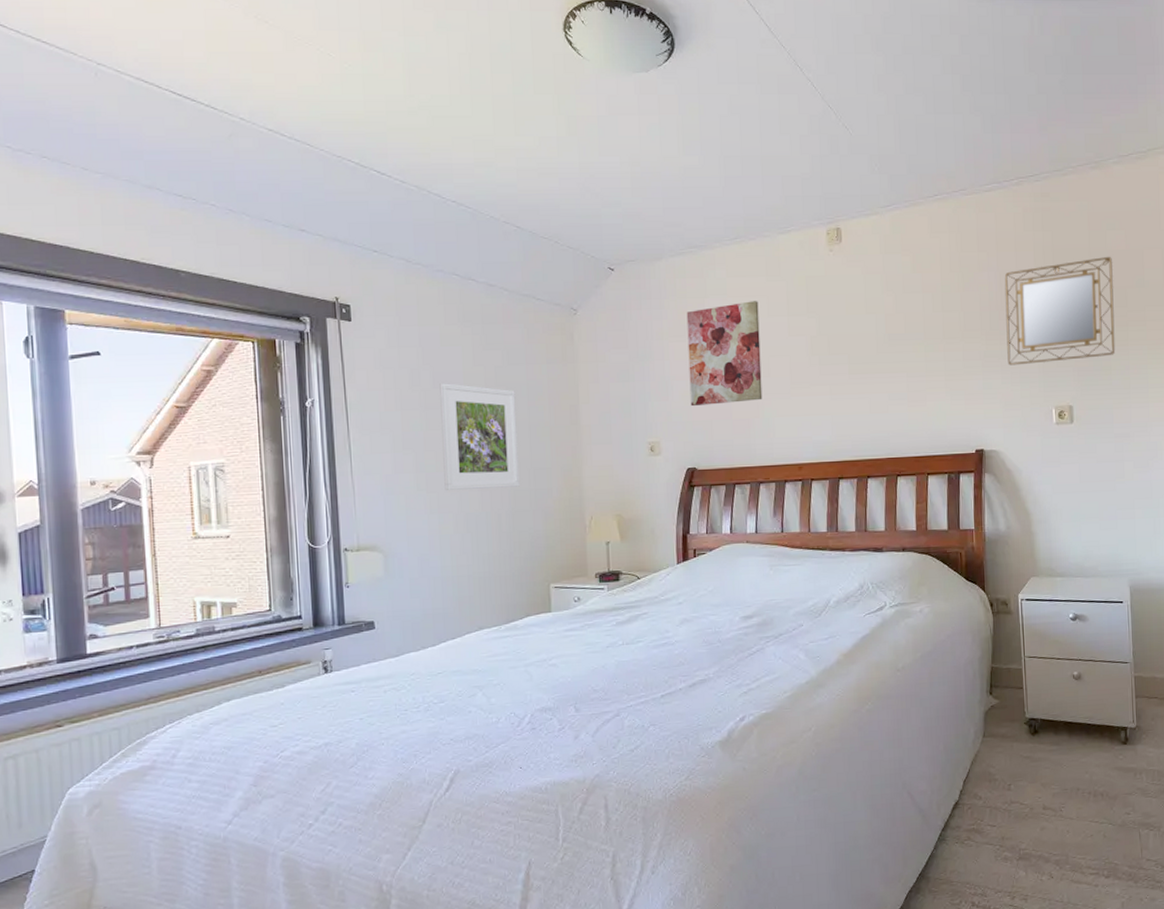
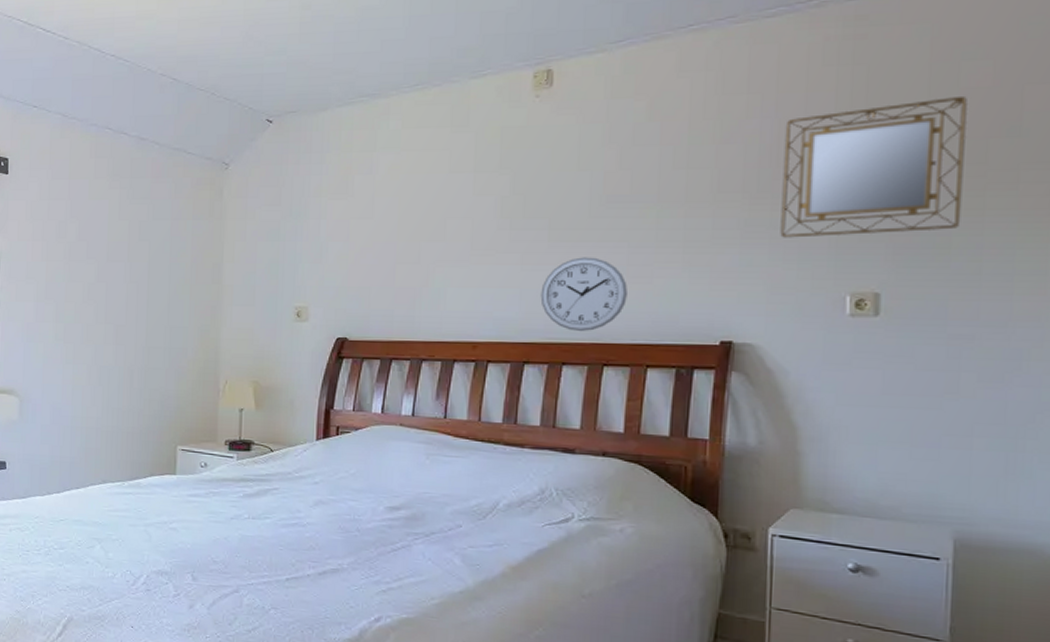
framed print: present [439,383,520,490] -> none [81,236,158,344]
wall art: present [686,301,763,407] -> none [347,155,438,271]
wall clock: none [847,386,910,449] -> present [540,257,627,331]

